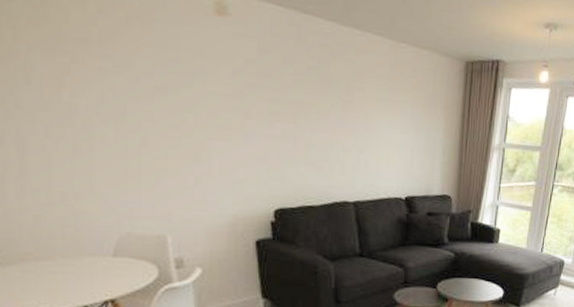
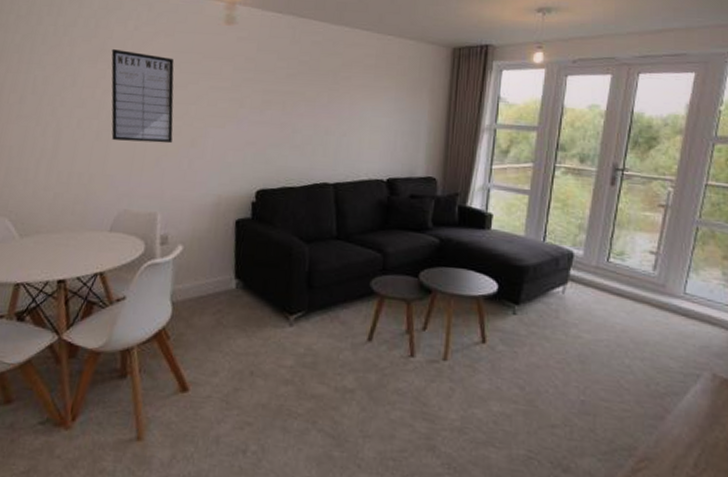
writing board: none [72,37,171,158] -> present [111,49,174,144]

